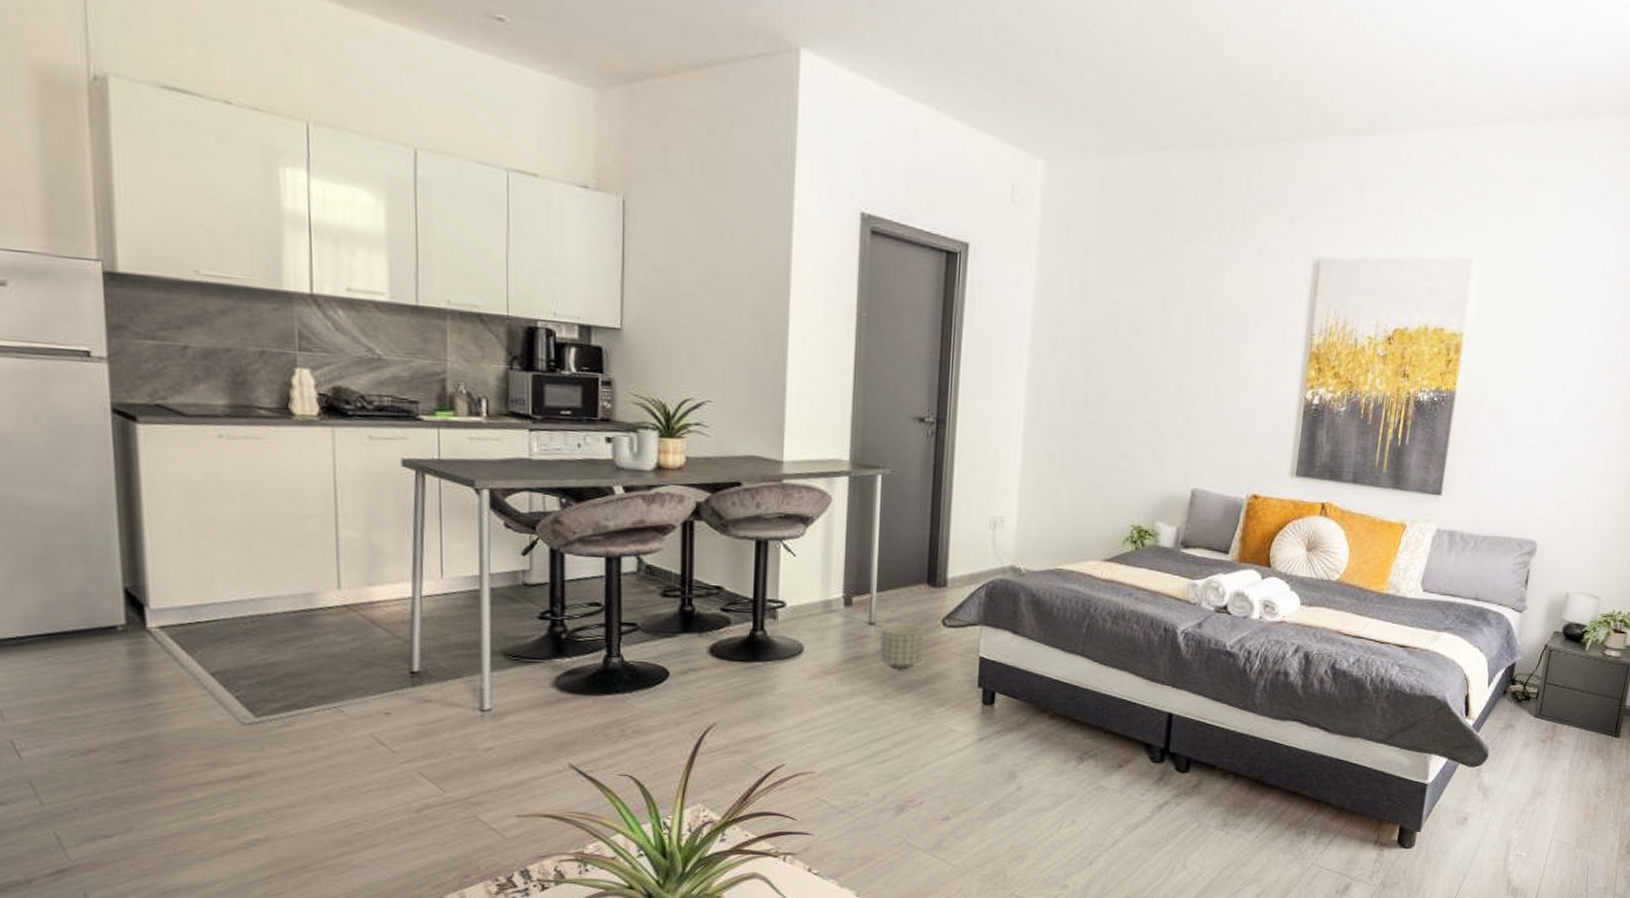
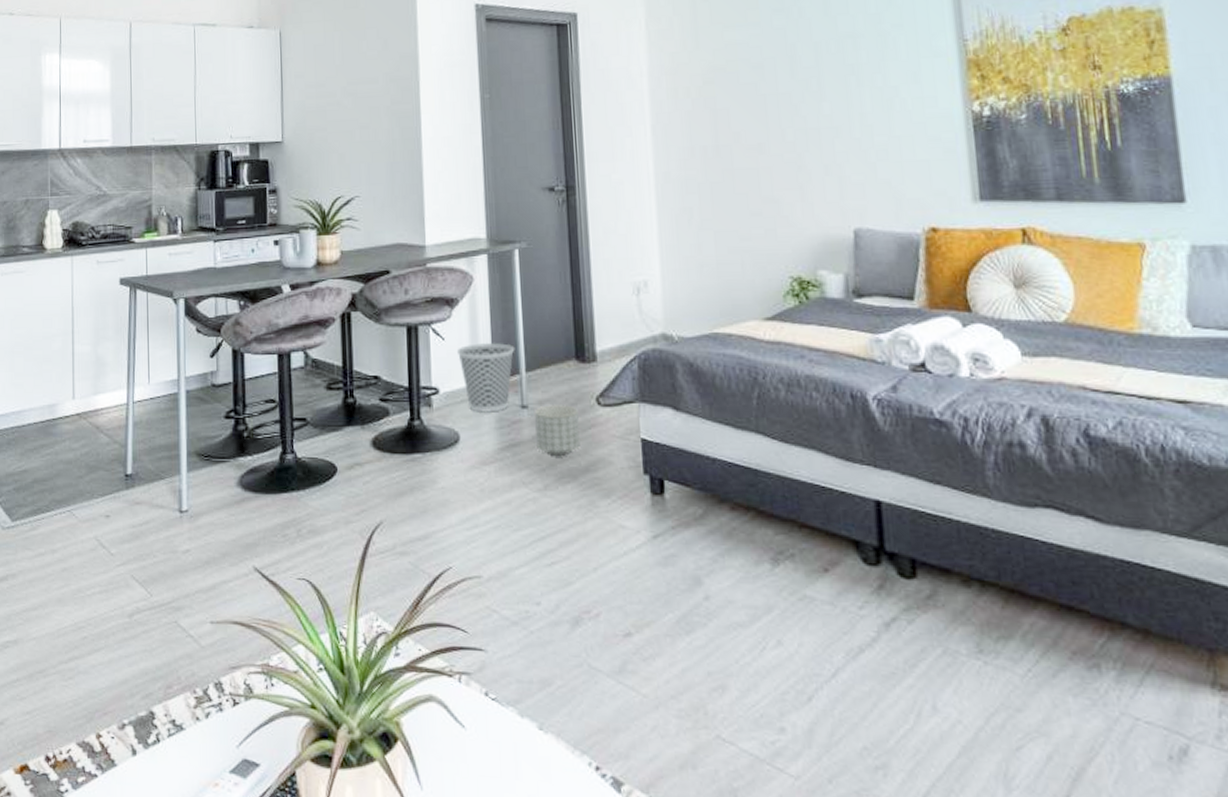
wastebasket: none [807,562,868,627] -> present [456,343,515,412]

